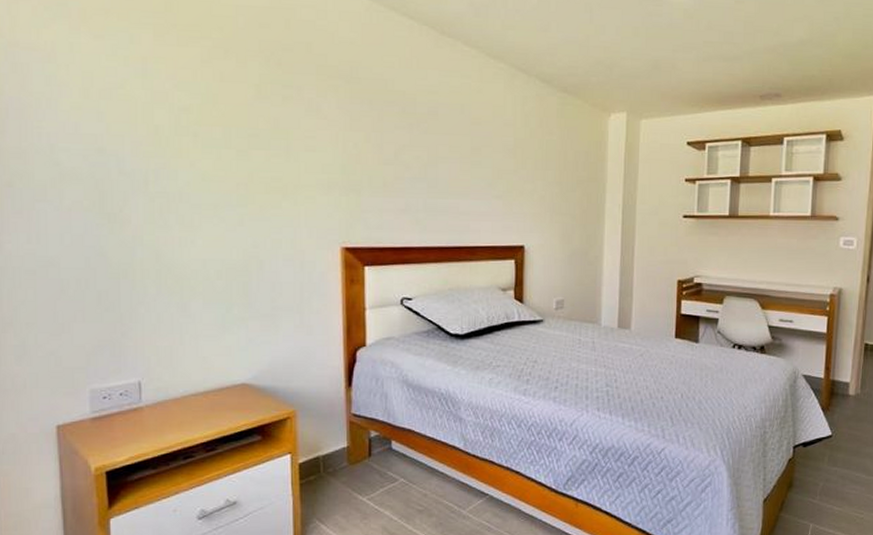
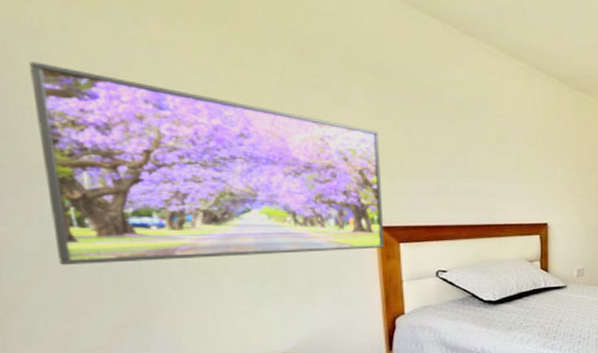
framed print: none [40,83,348,283] -> present [29,61,384,265]

